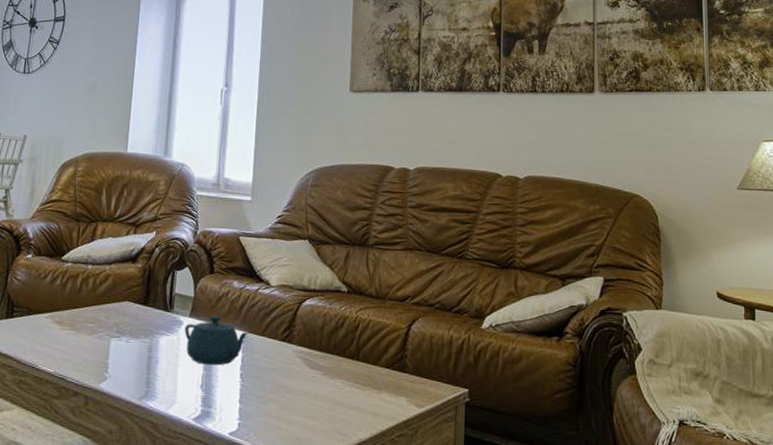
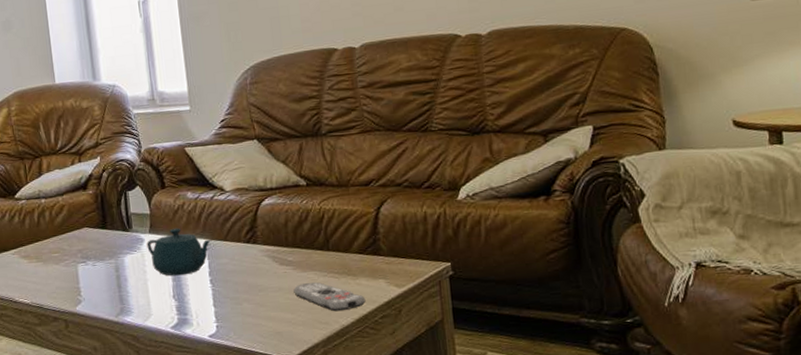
remote control: none [319,390,386,425] -> present [293,282,366,312]

